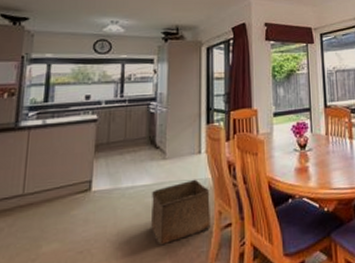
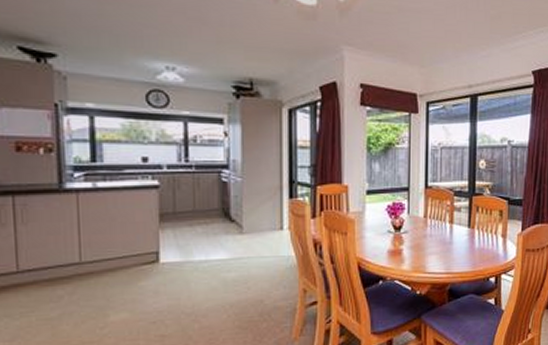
storage bin: present [151,179,210,246] -> none [227,256,294,320]

